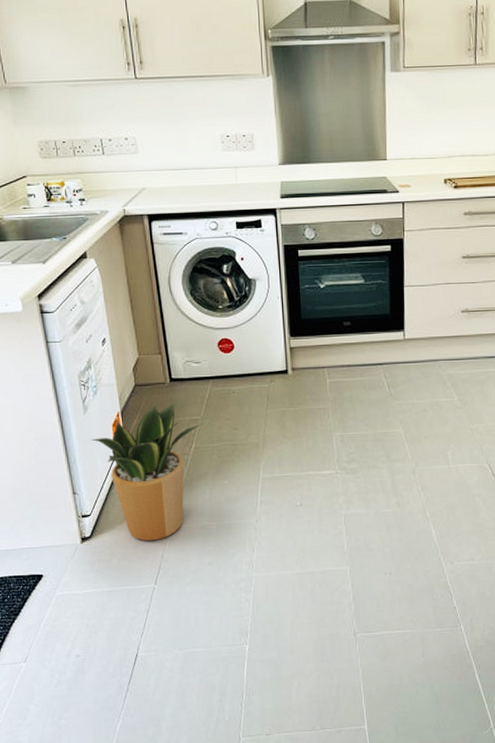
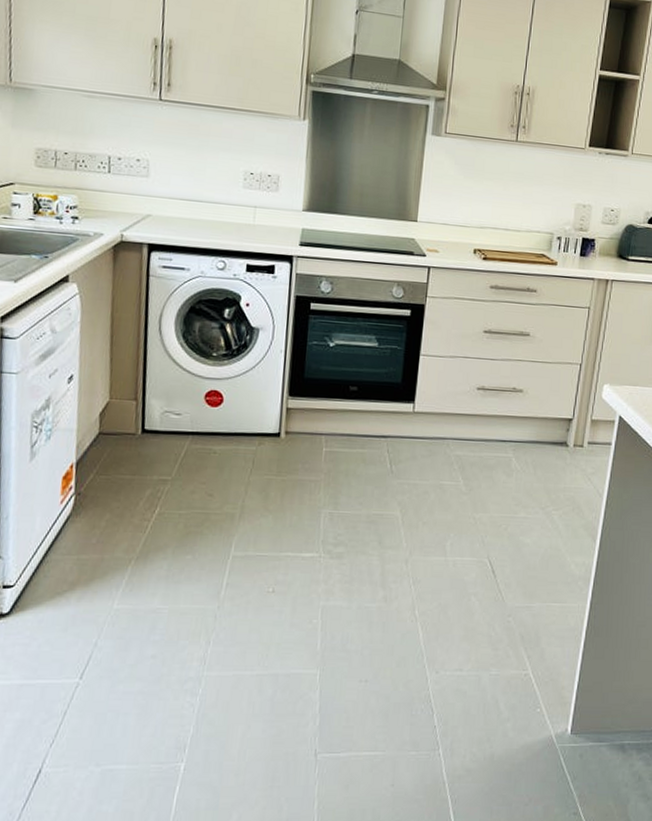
potted plant: present [91,401,202,541] -> none [32,456,172,624]

